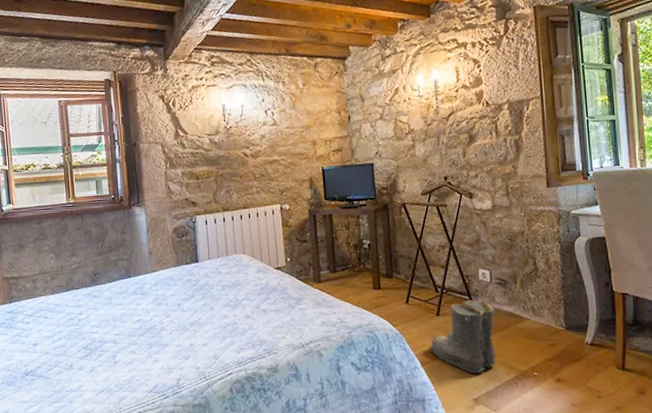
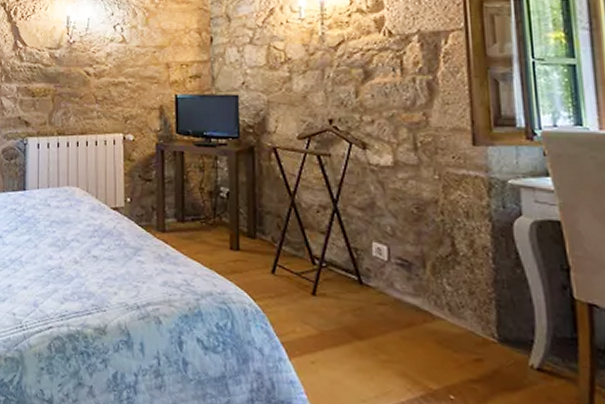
boots: present [428,300,496,374] -> none [298,281,394,382]

